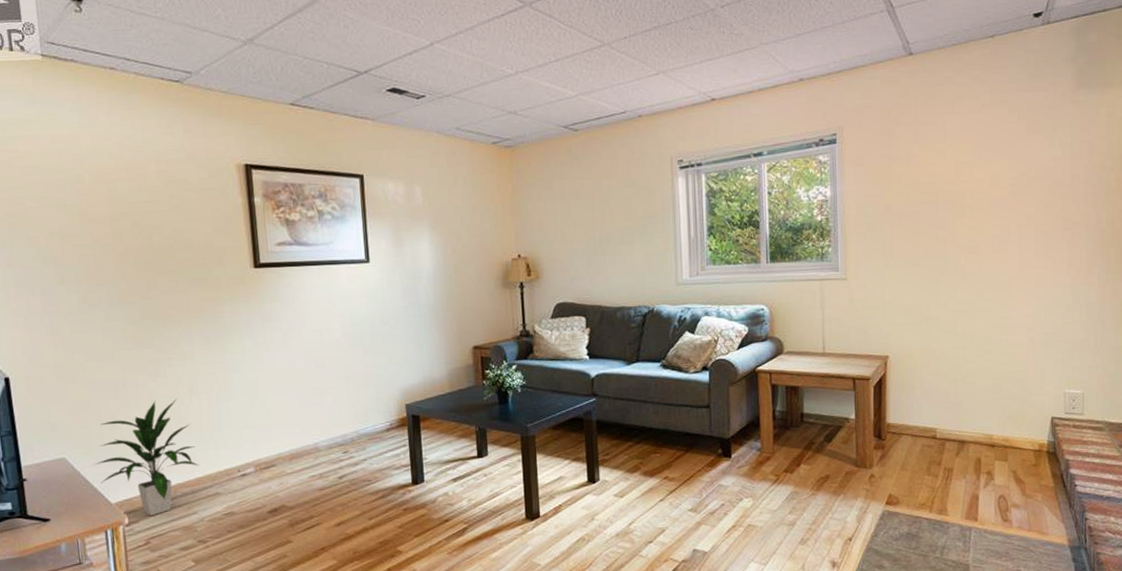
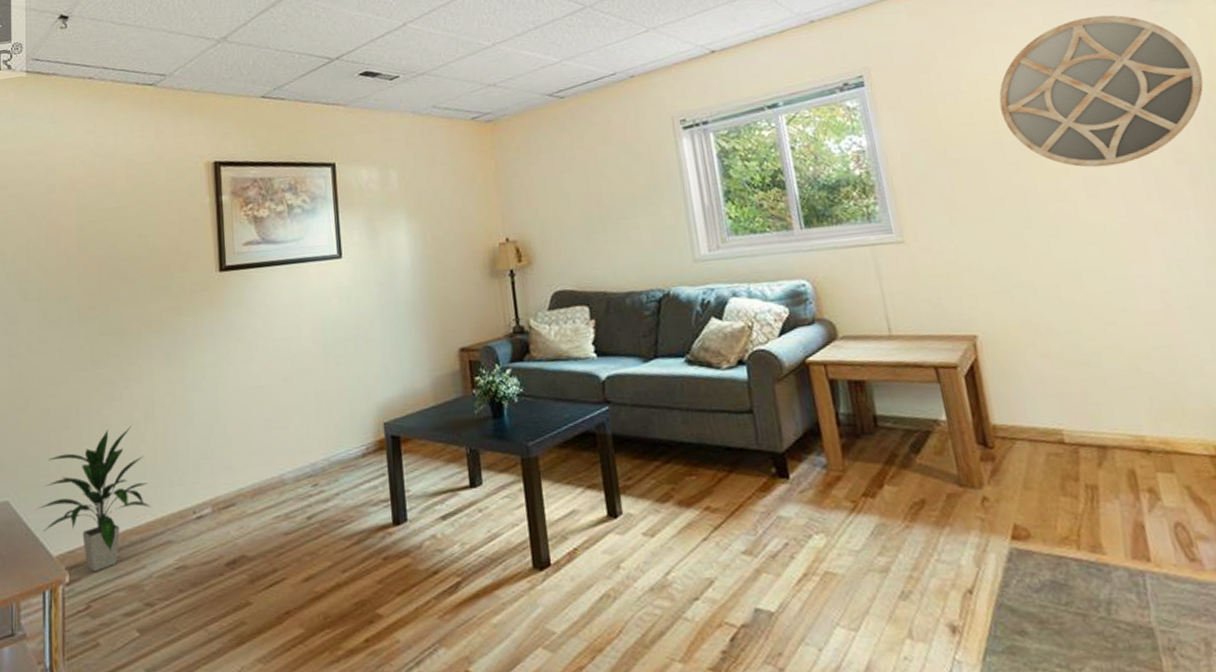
home mirror: none [941,98,1100,229] -> present [999,15,1204,168]

